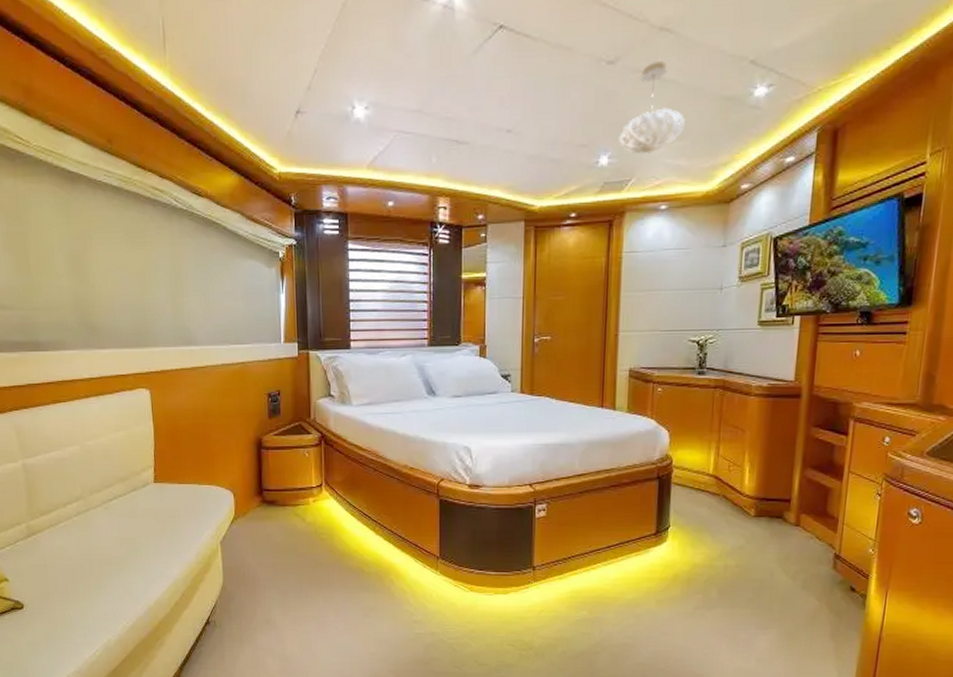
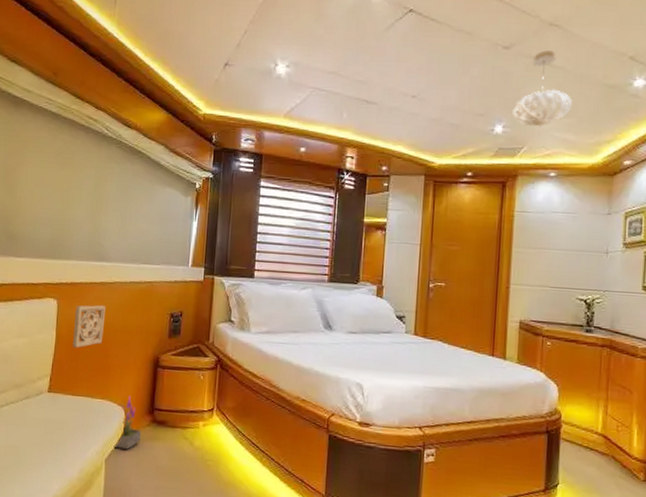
wall ornament: none [169,390,202,437] -> present [72,304,106,348]
potted plant: none [227,479,253,532] -> present [113,396,142,450]

